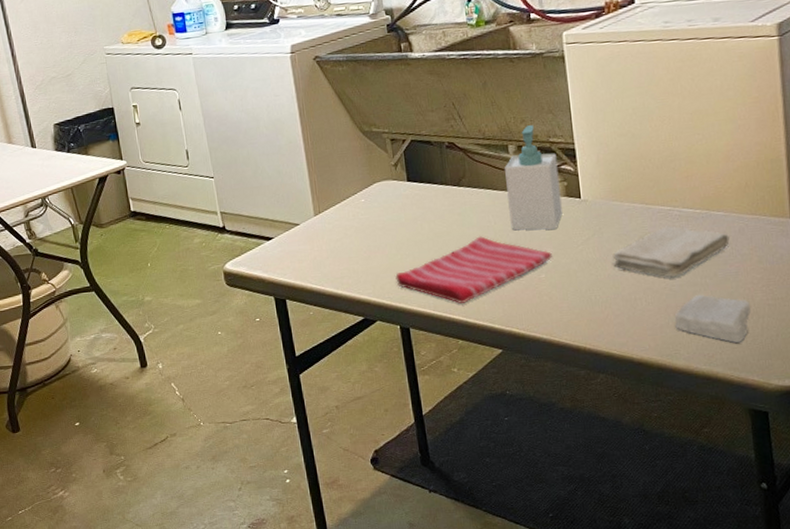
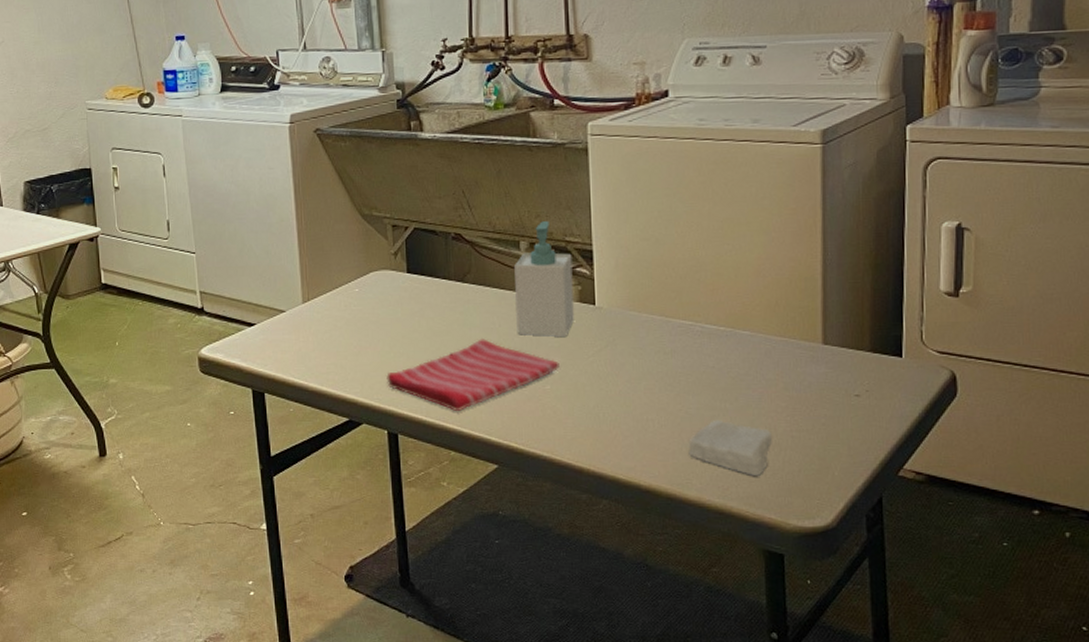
washcloth: present [612,226,730,278] -> none [625,342,754,399]

